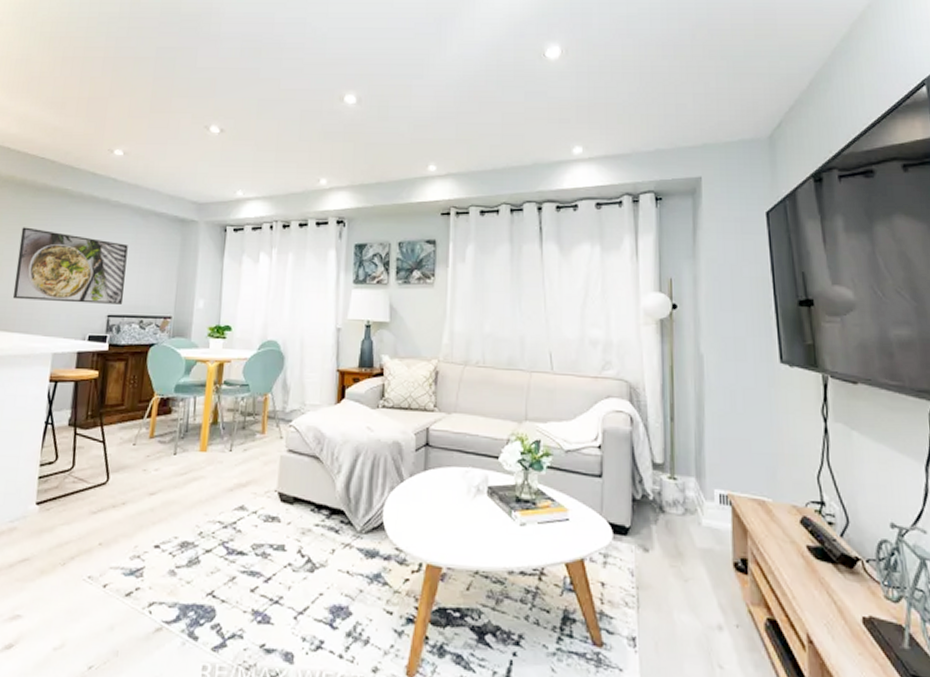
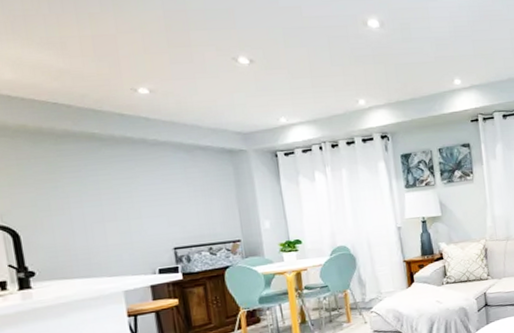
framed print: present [12,227,128,304] -> none [51,175,187,248]

